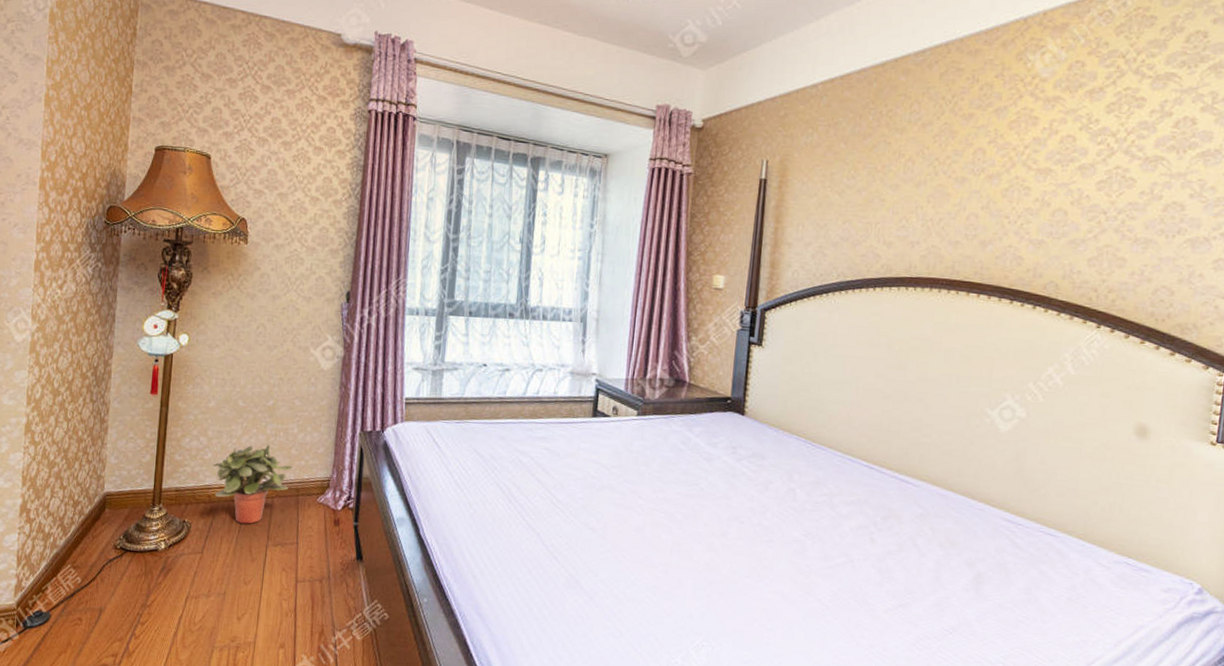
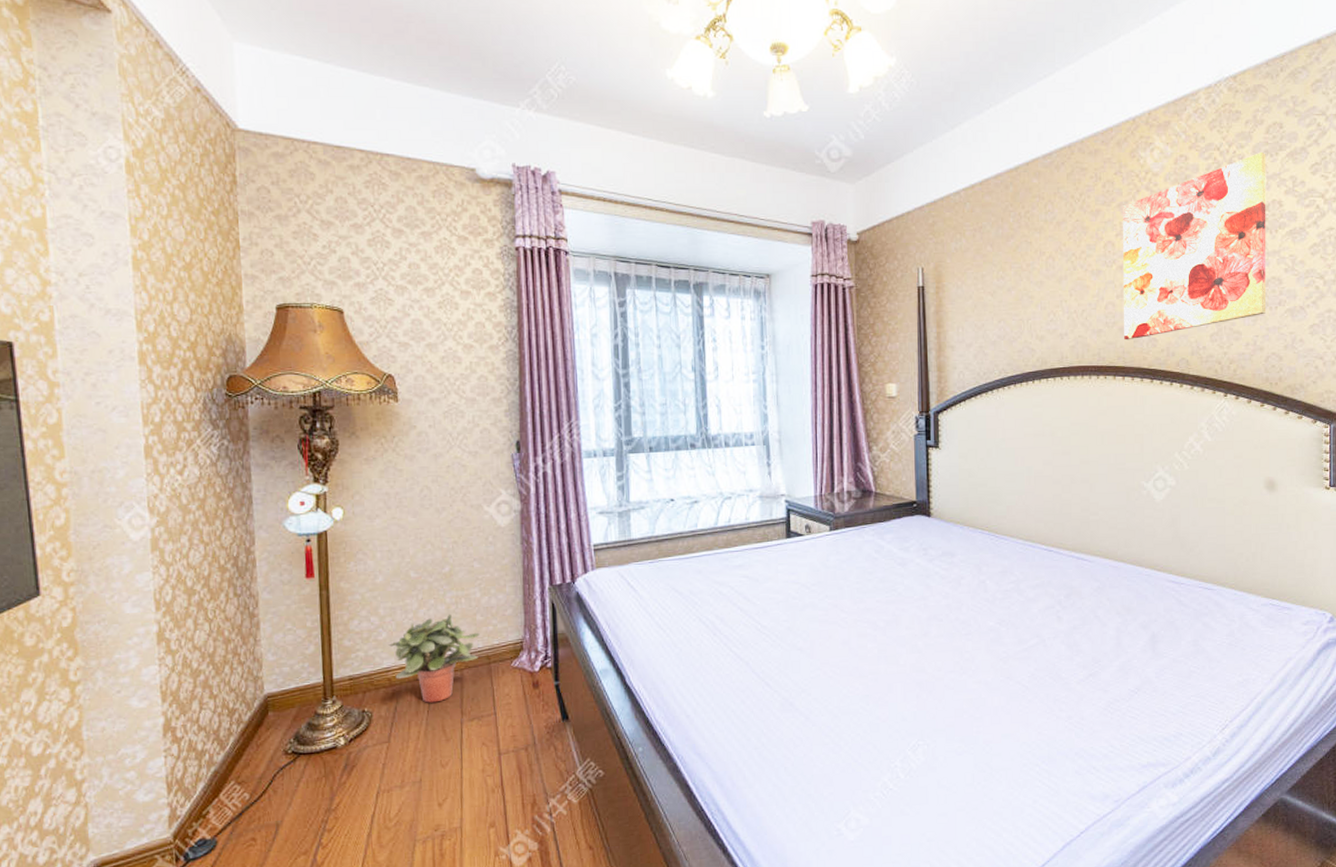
wall art: none [983,62,1183,256] -> present [1123,151,1267,340]

